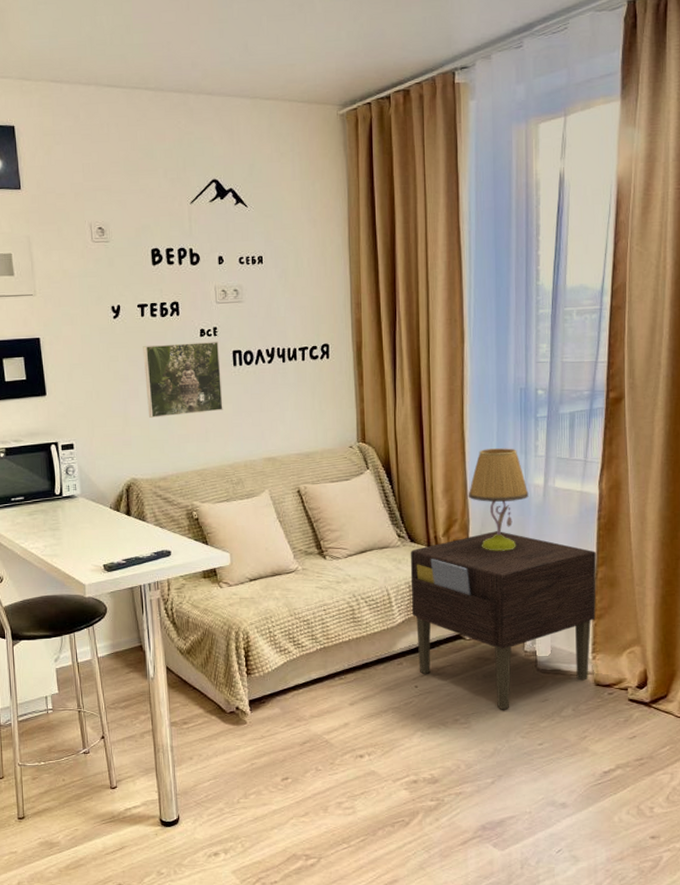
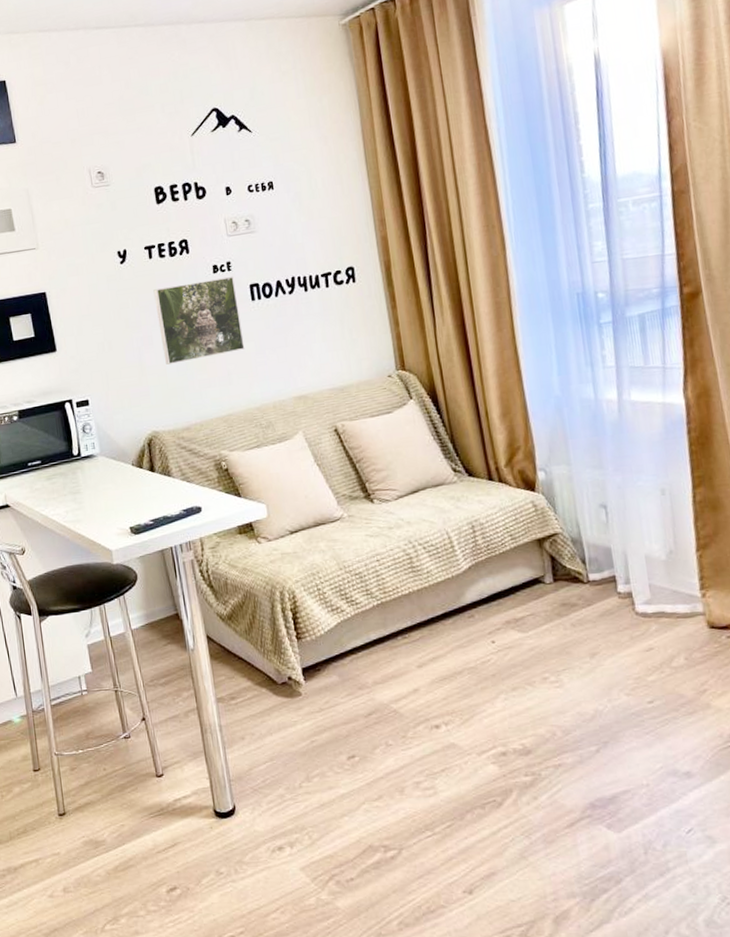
nightstand: present [410,531,596,710] -> none [469,456,700,664]
table lamp: present [468,448,529,551] -> none [529,361,601,479]

